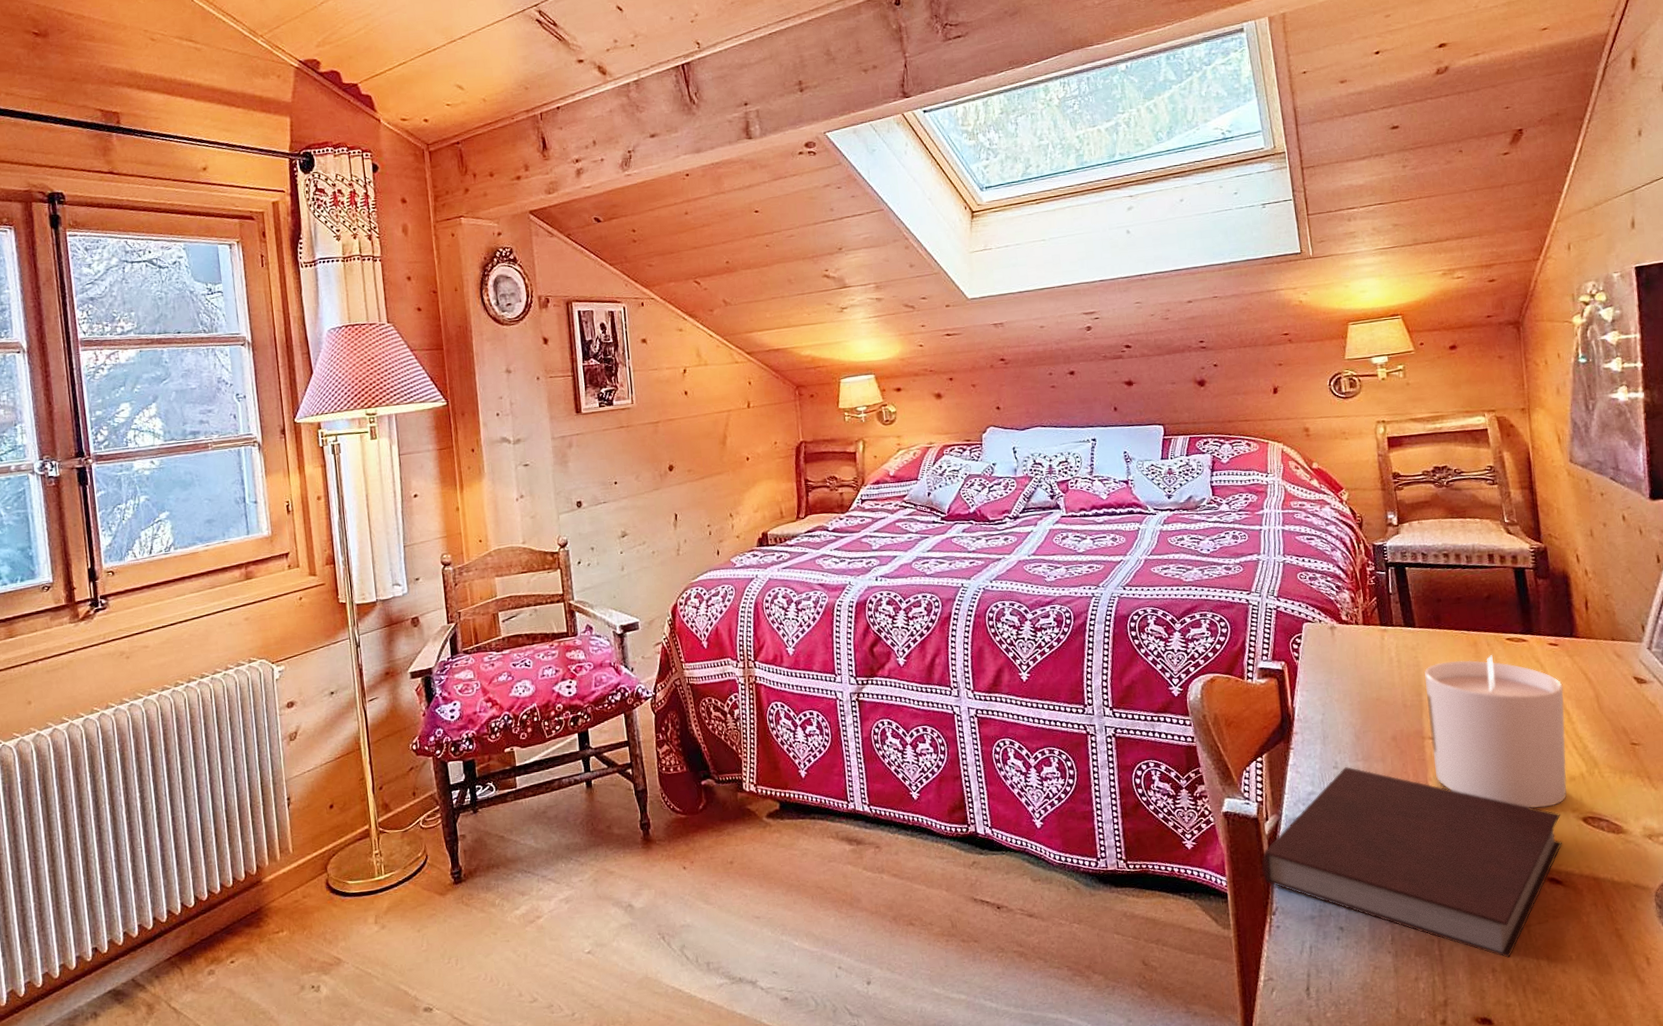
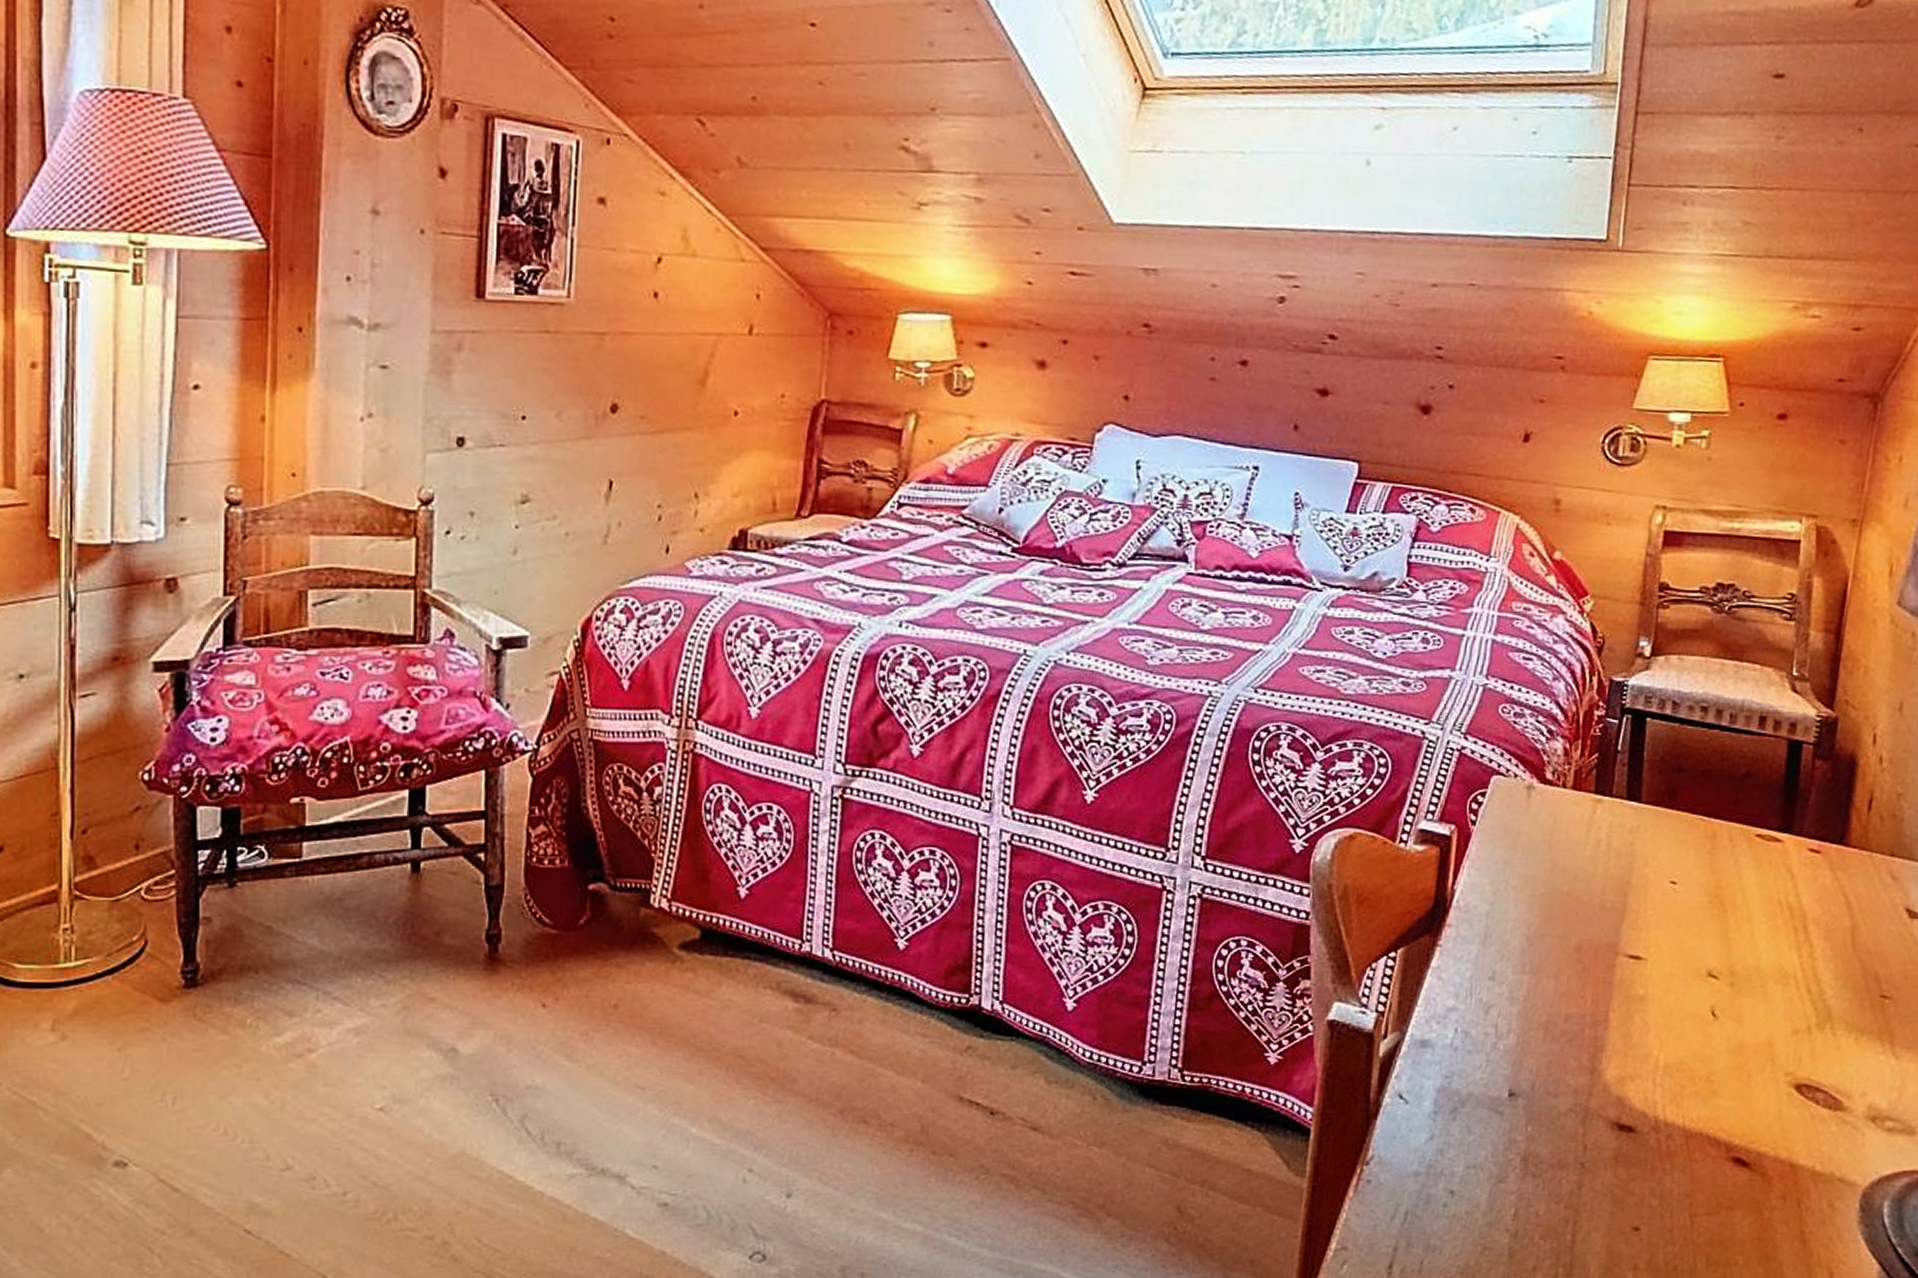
notebook: present [1261,767,1562,959] -> none [1363,980,1769,1255]
candle: present [1424,655,1567,808] -> none [1621,854,1815,1065]

